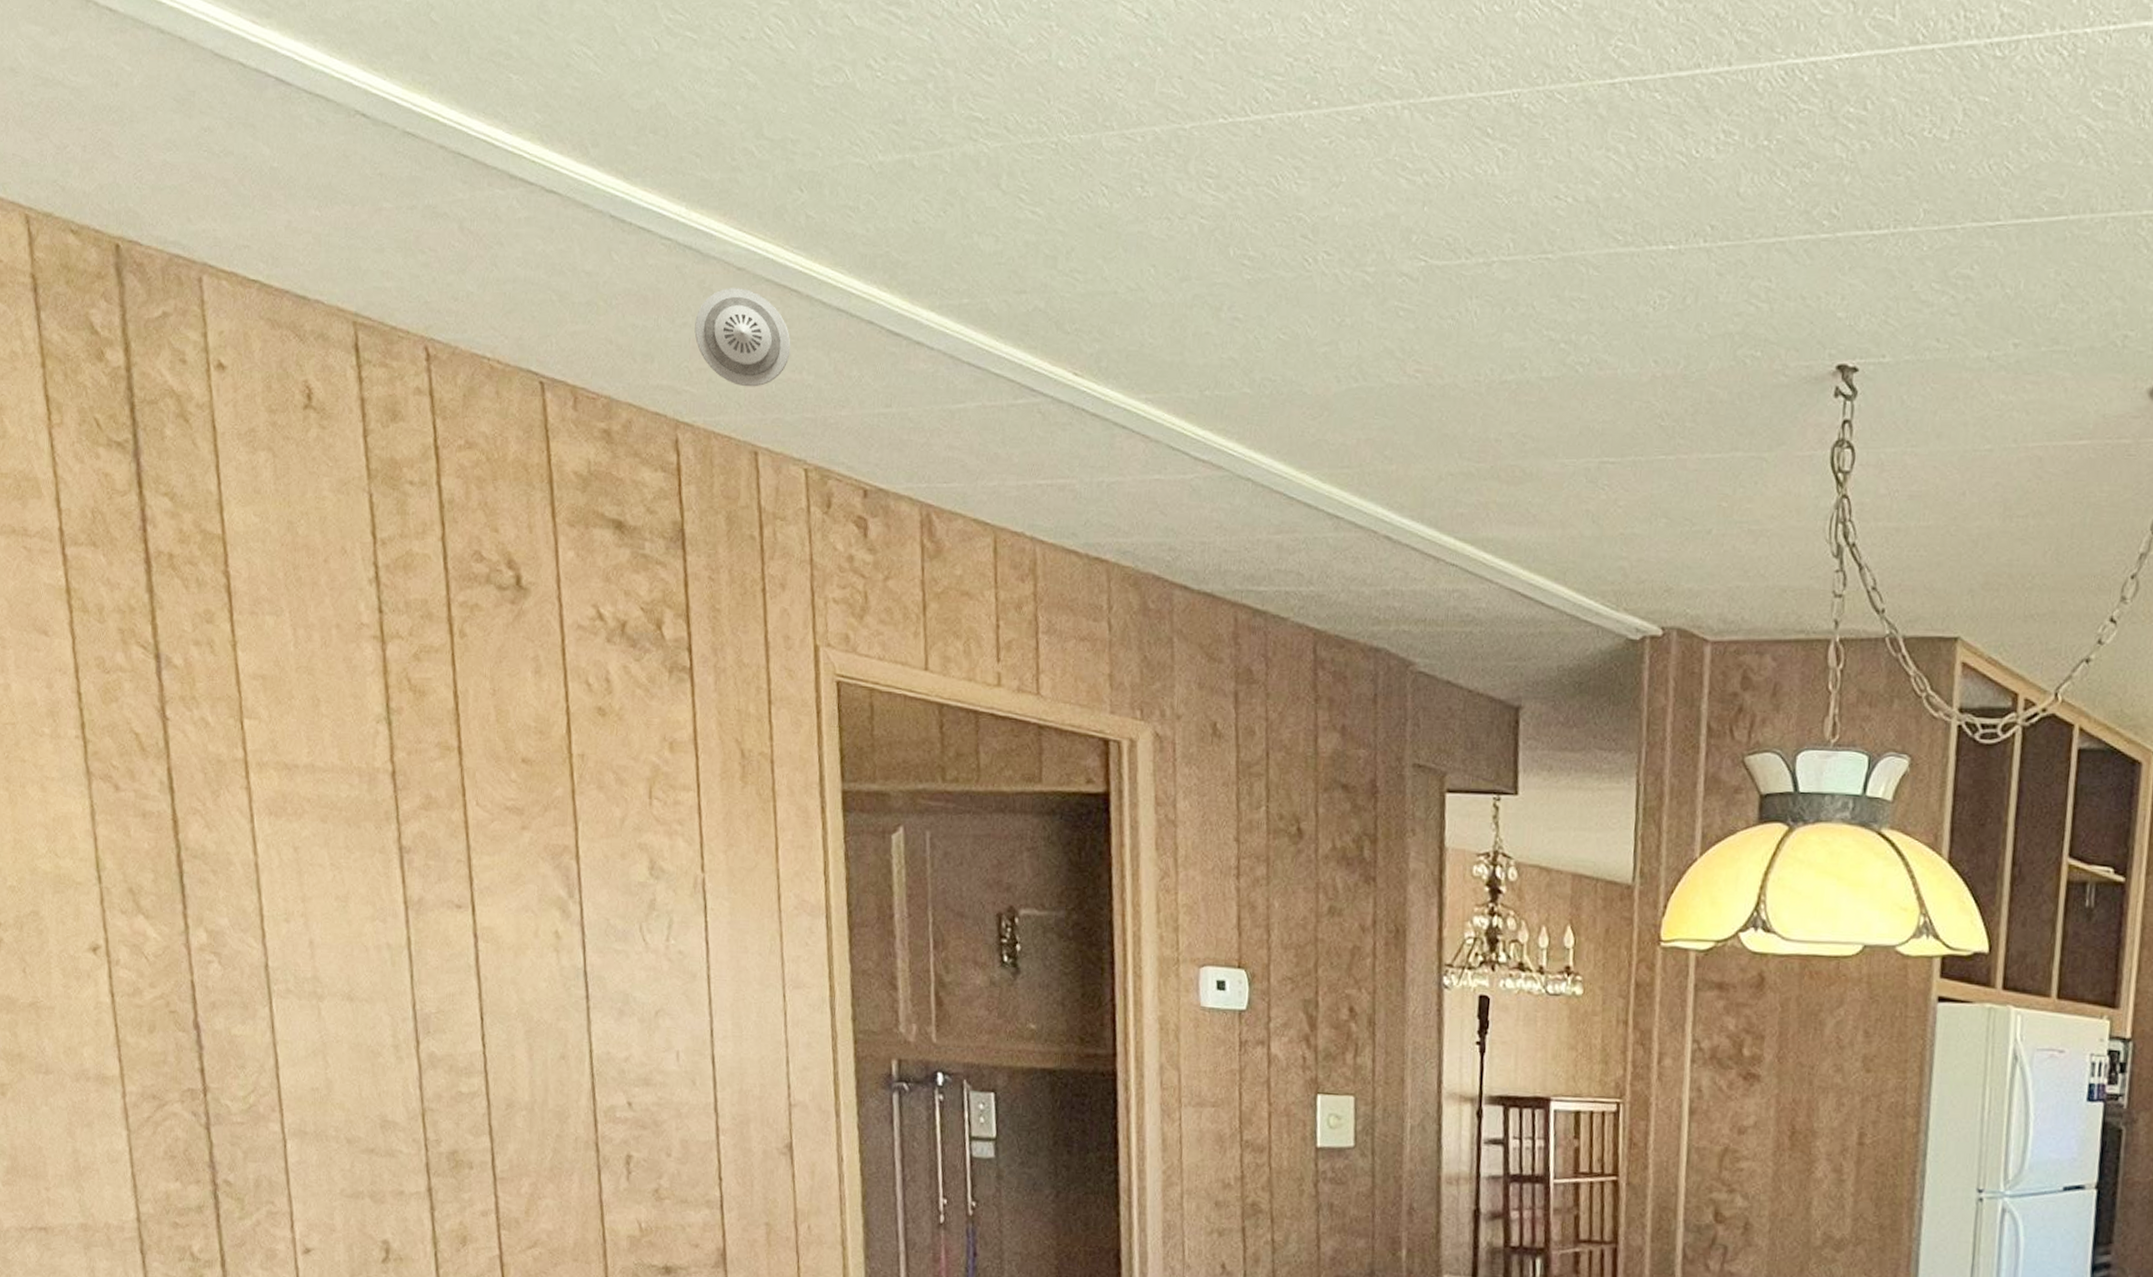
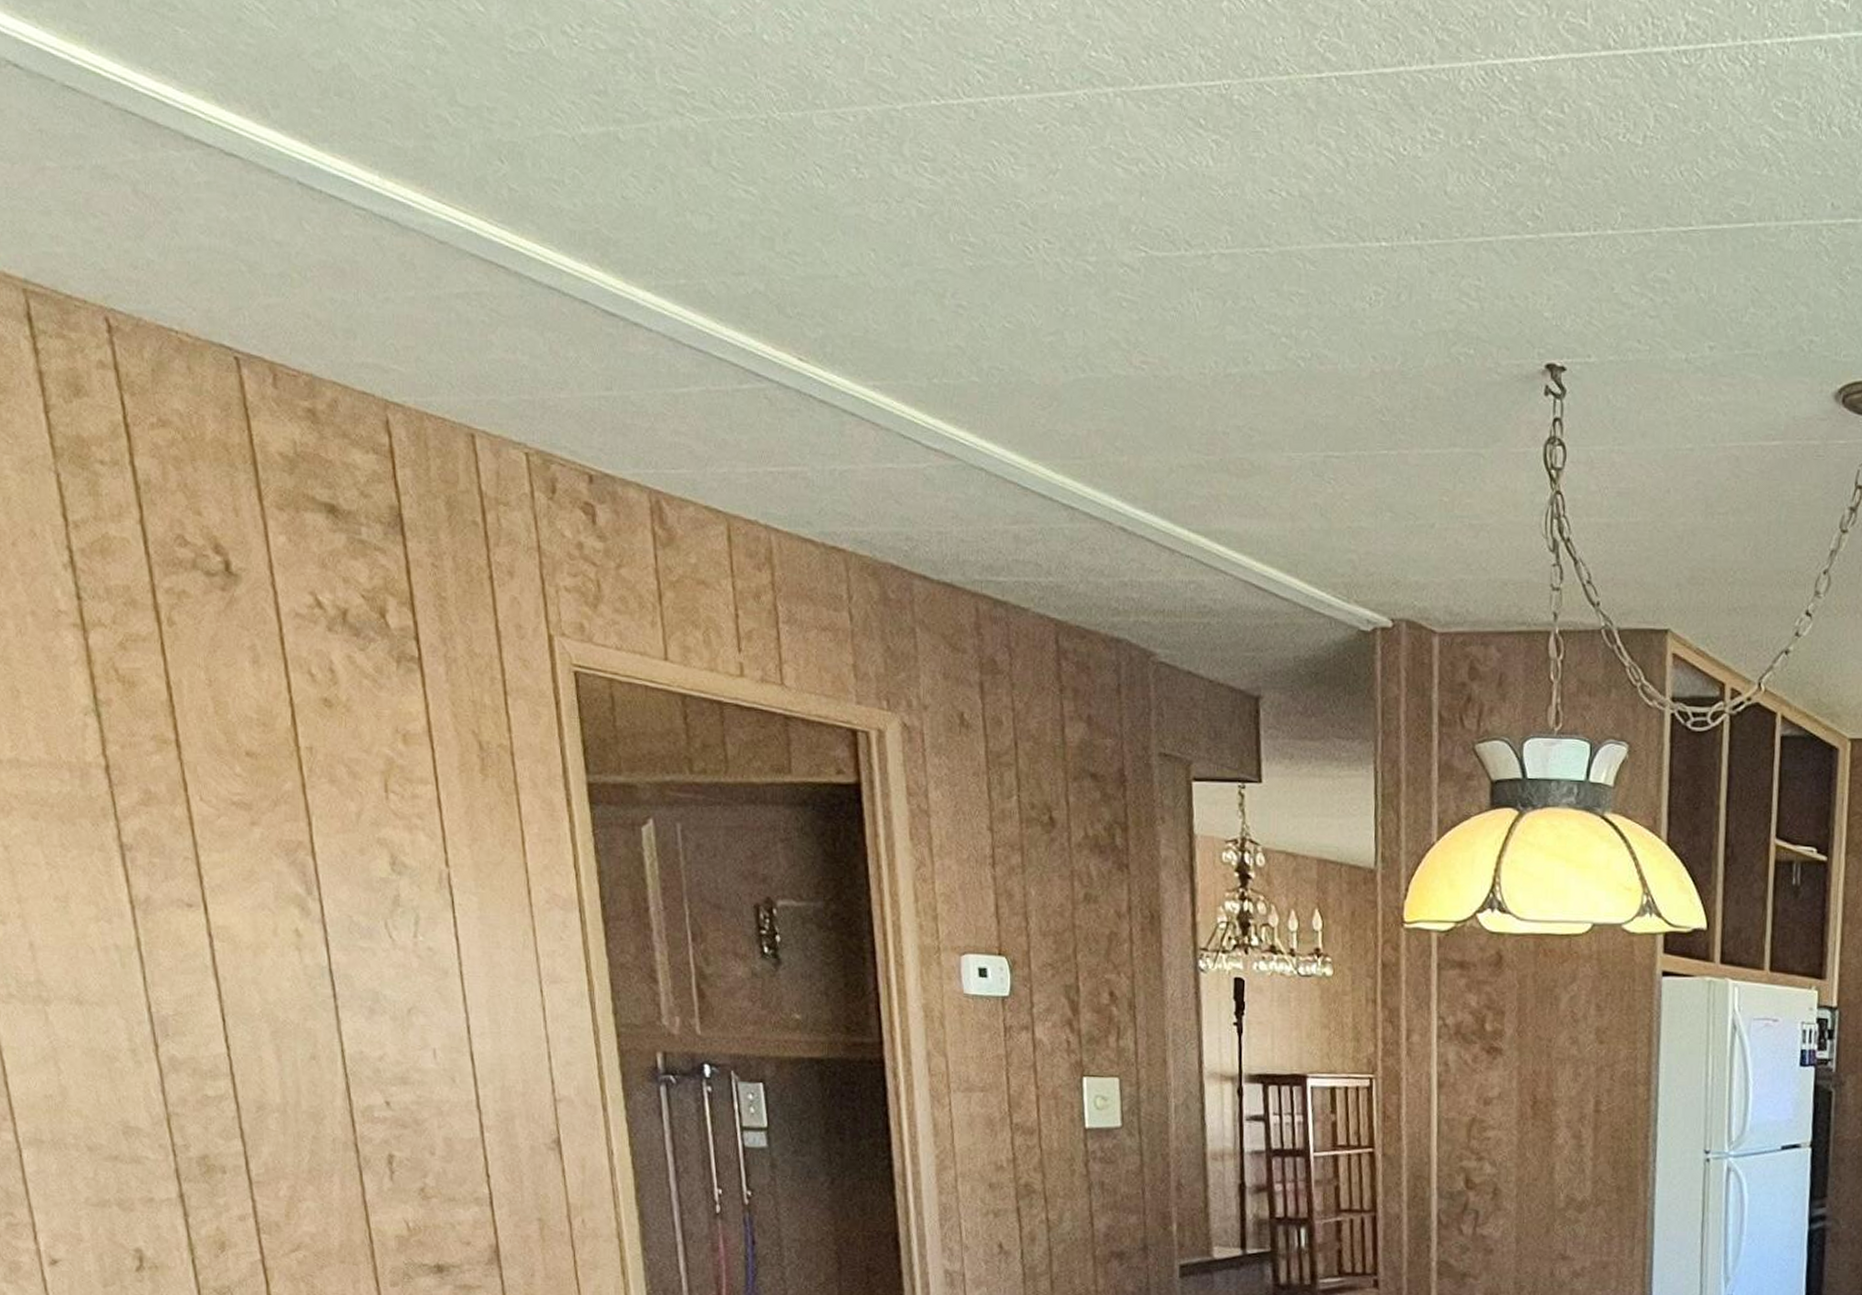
smoke detector: present [694,288,791,387] -> none [398,262,502,367]

